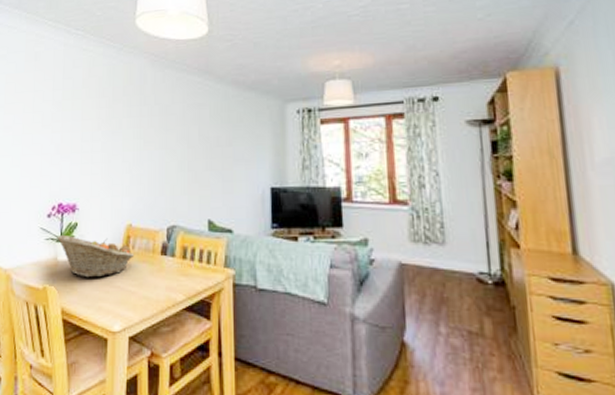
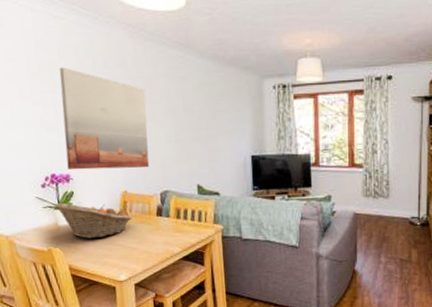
wall art: none [76,95,161,200] -> present [59,67,150,170]

